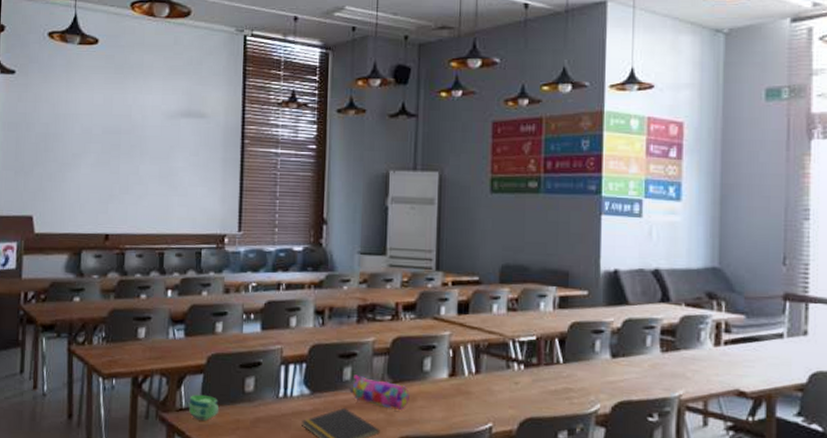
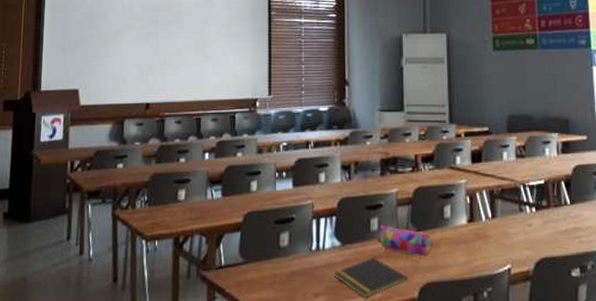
cup: present [189,394,218,421] -> none [228,251,256,277]

